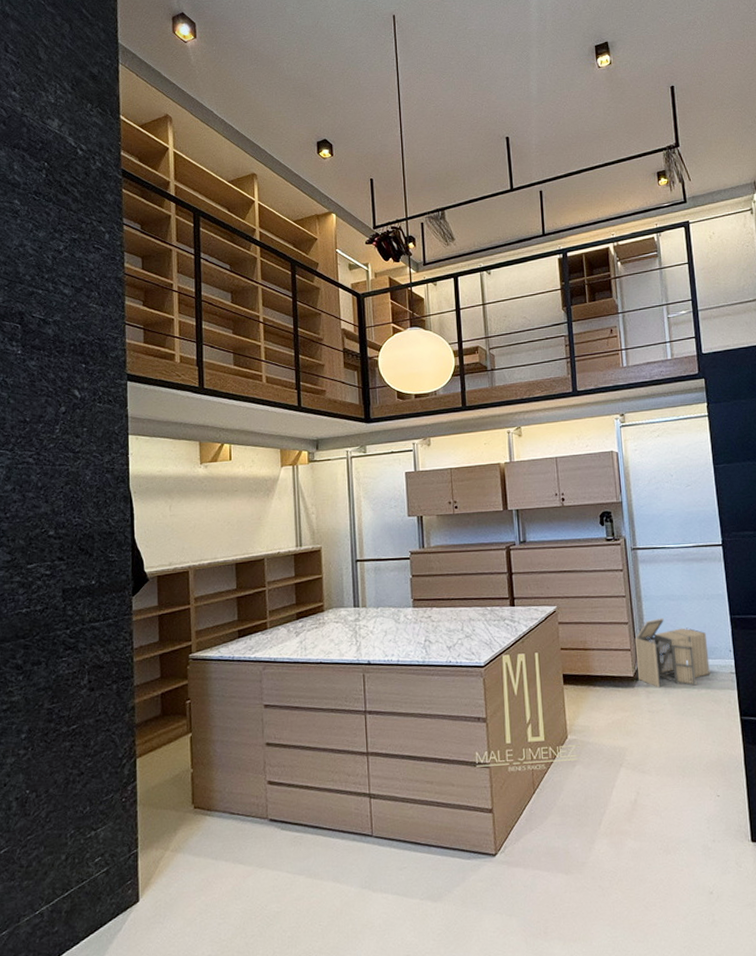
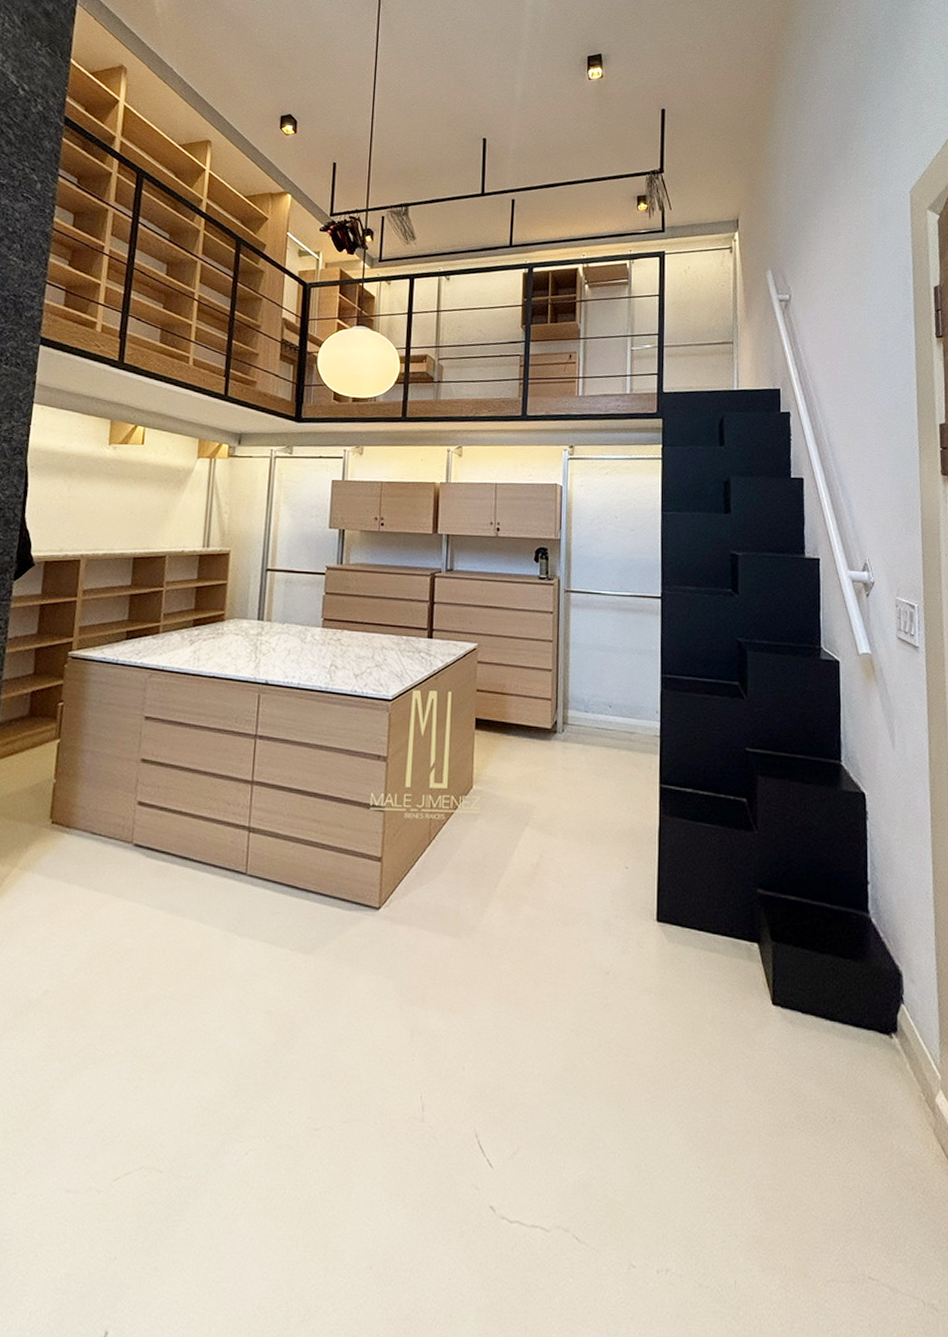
storage bin: present [634,618,710,687] -> none [556,669,634,746]

